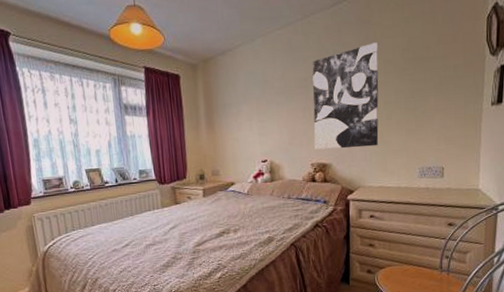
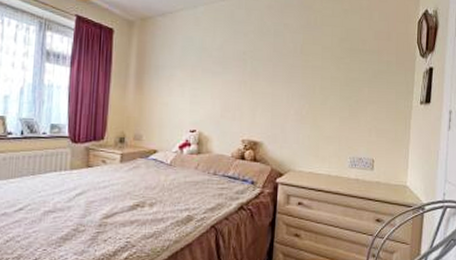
wall art: present [312,42,379,150] -> none [247,28,318,130]

